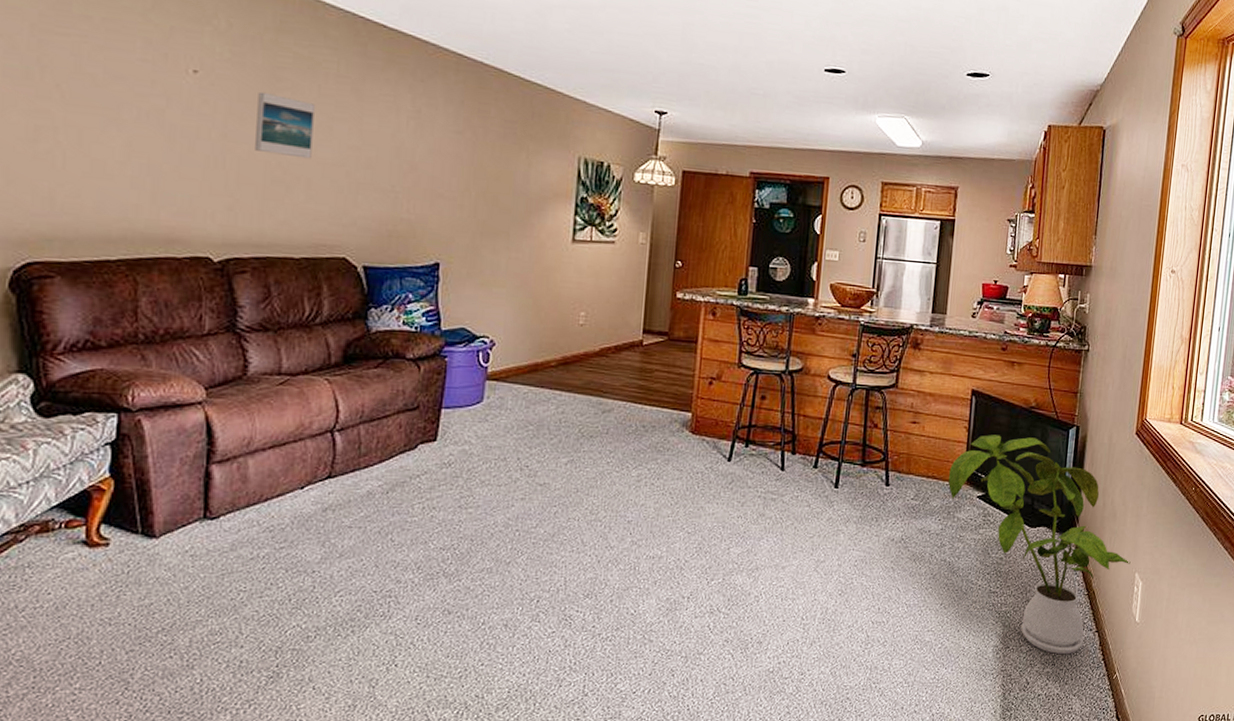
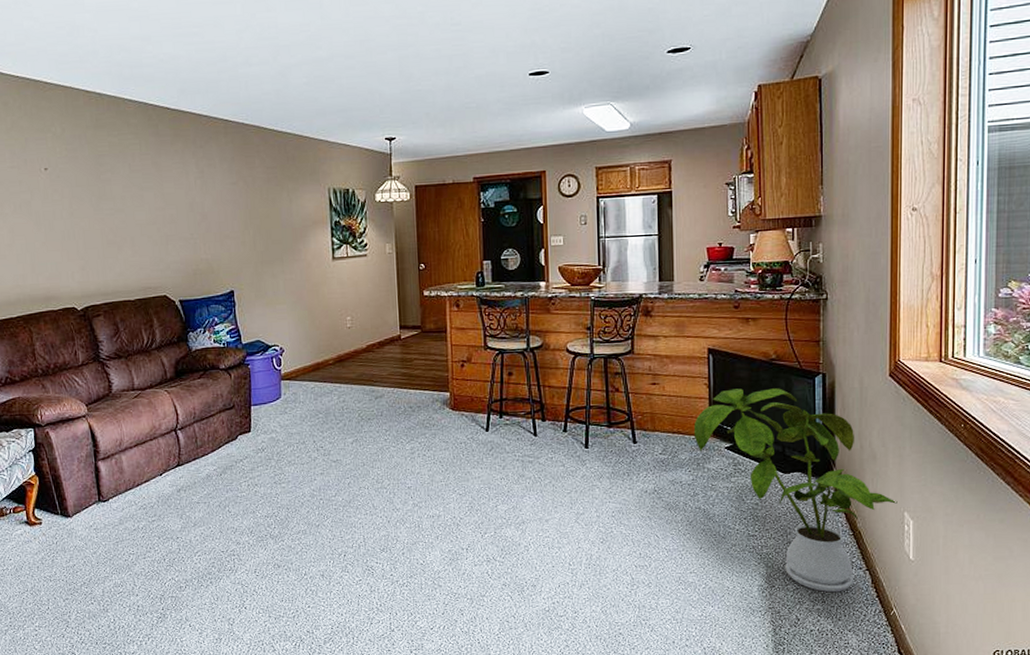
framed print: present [255,91,316,159] -> none [89,176,132,223]

